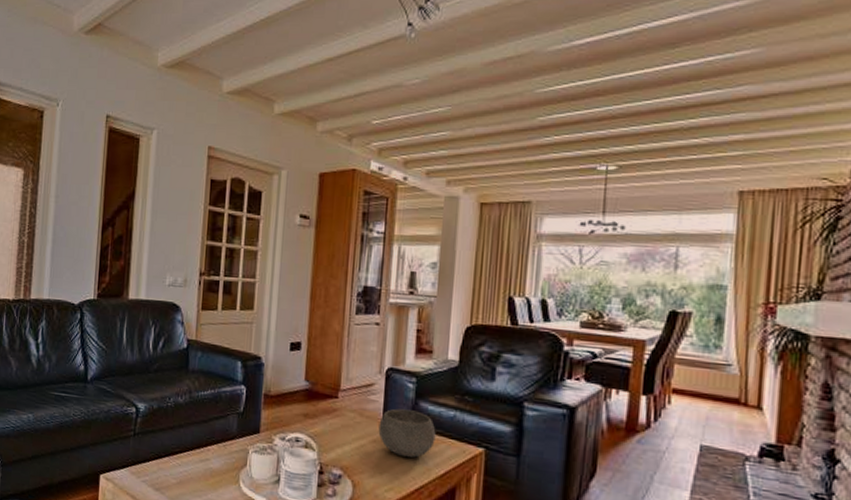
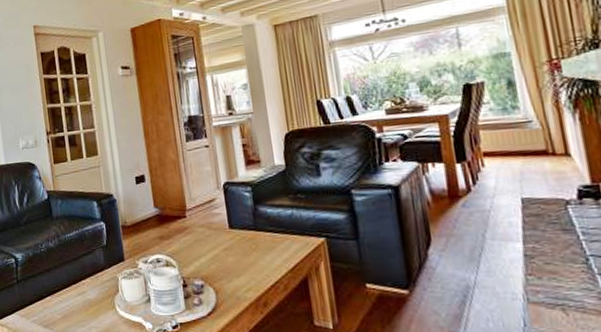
bowl: present [378,408,436,458] -> none [226,215,280,258]

